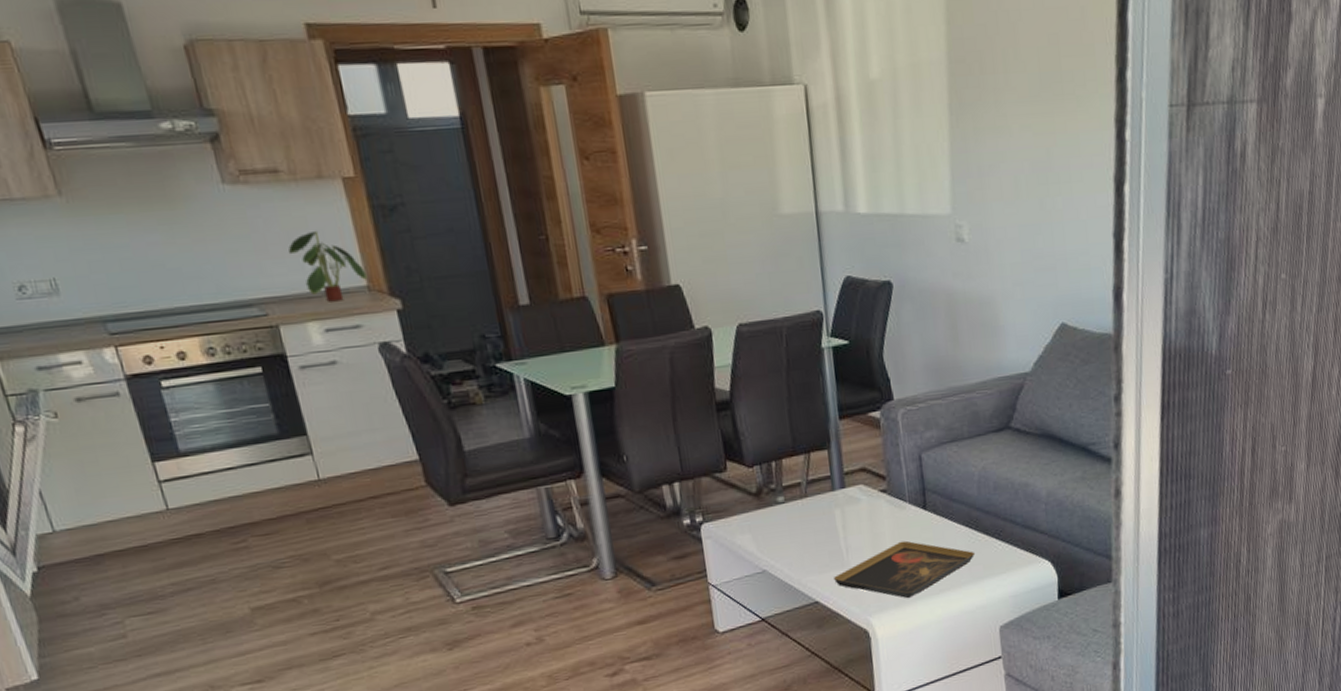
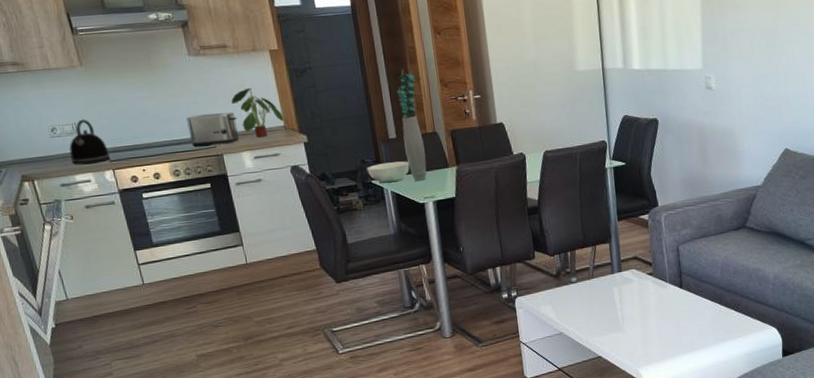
kettle: none [47,273,111,340] -> present [69,119,111,165]
toaster: none [221,265,302,314] -> present [185,112,240,146]
bowl: none [489,336,550,368] -> present [367,161,410,184]
vase: none [528,206,575,365] -> present [396,68,428,181]
decorative tray: present [834,540,976,599] -> none [613,311,719,355]

